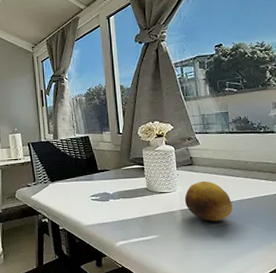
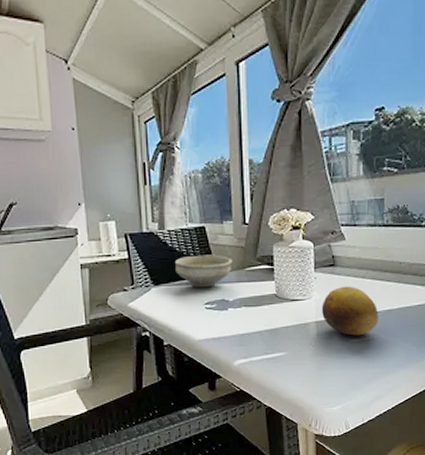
bowl: none [67,157,111,184] -> present [175,254,233,288]

